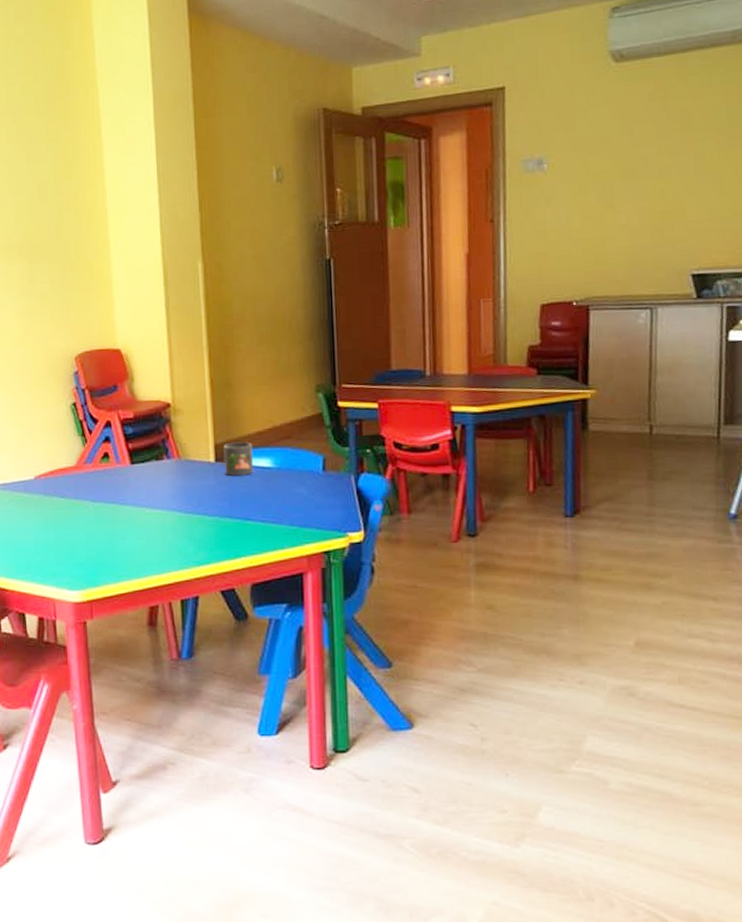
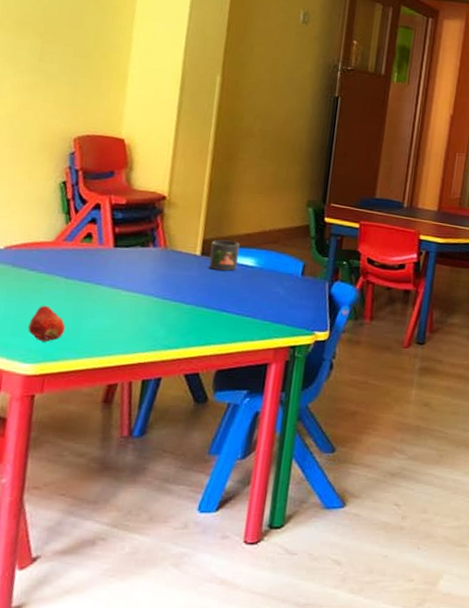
fruit: none [69,531,102,568] -> present [28,305,66,342]

